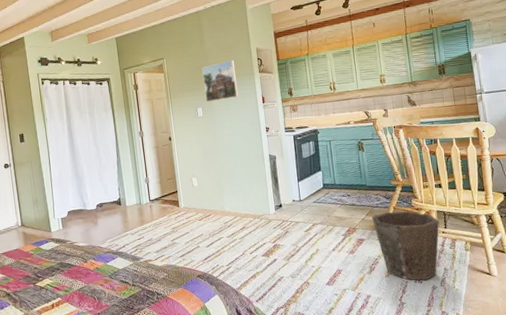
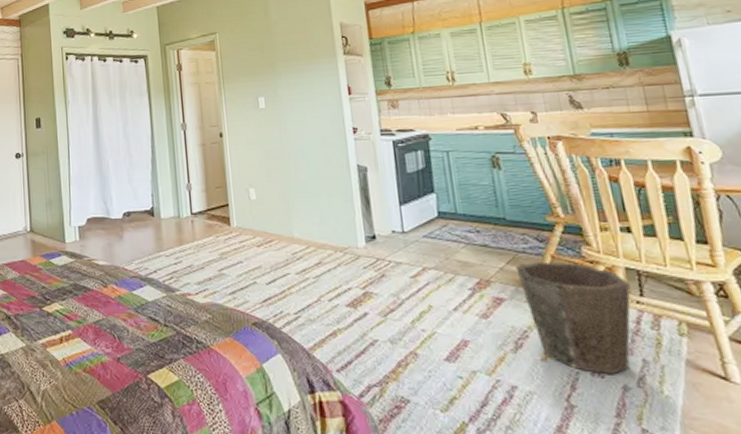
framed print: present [202,60,239,102] -> none [265,37,315,90]

